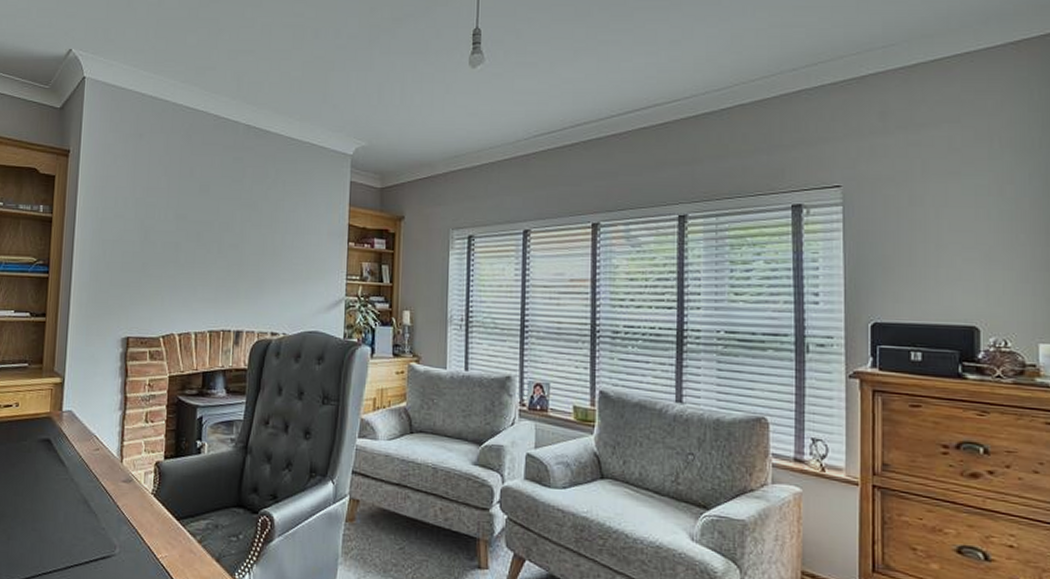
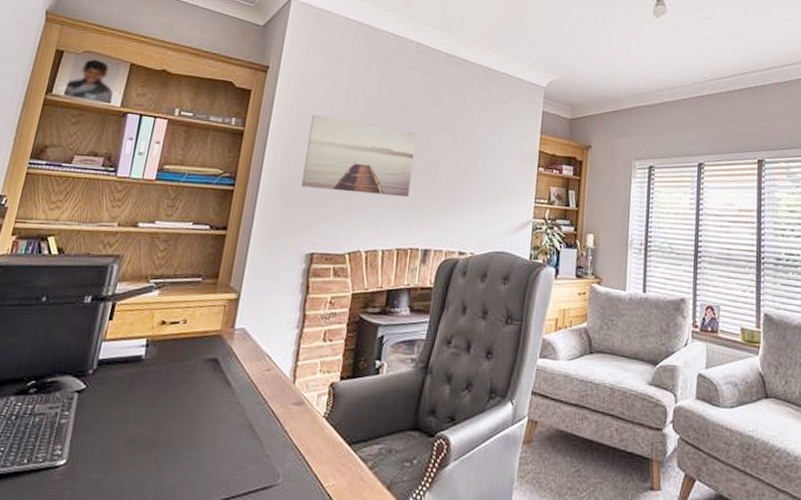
wall art: none [112,197,221,279] -> present [301,114,417,198]

